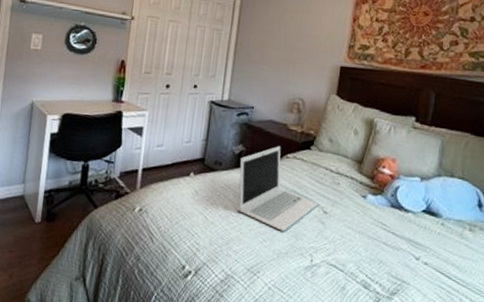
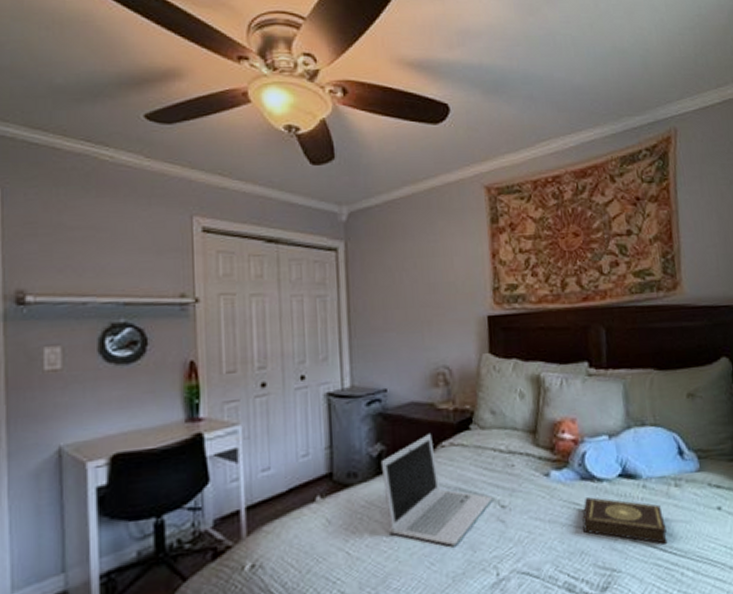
book: none [385,221,455,273] -> present [582,497,668,544]

